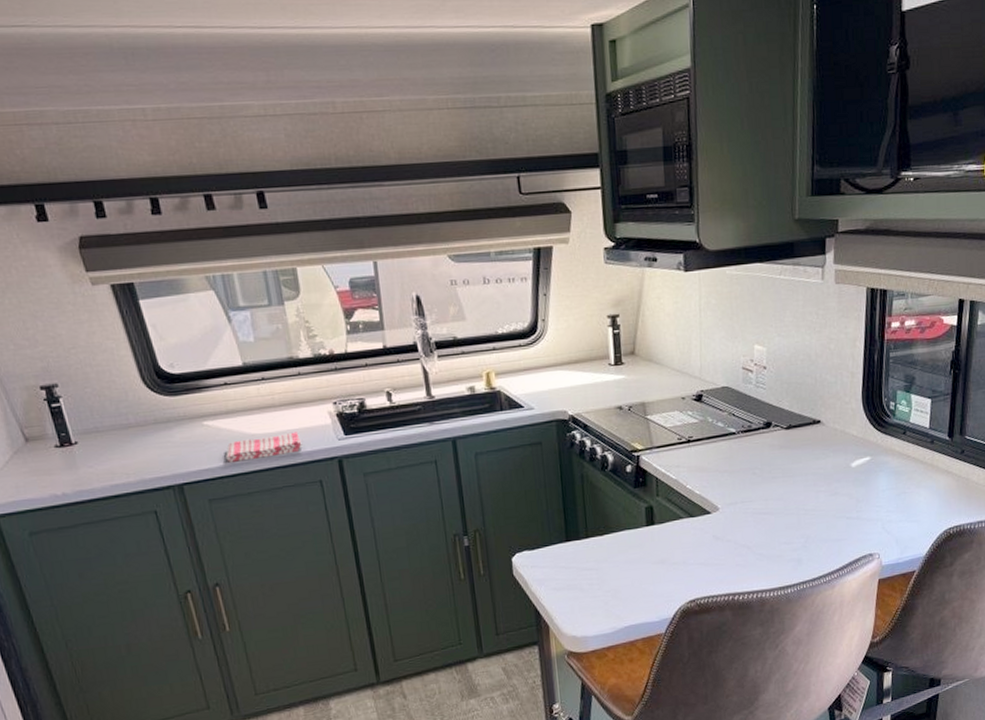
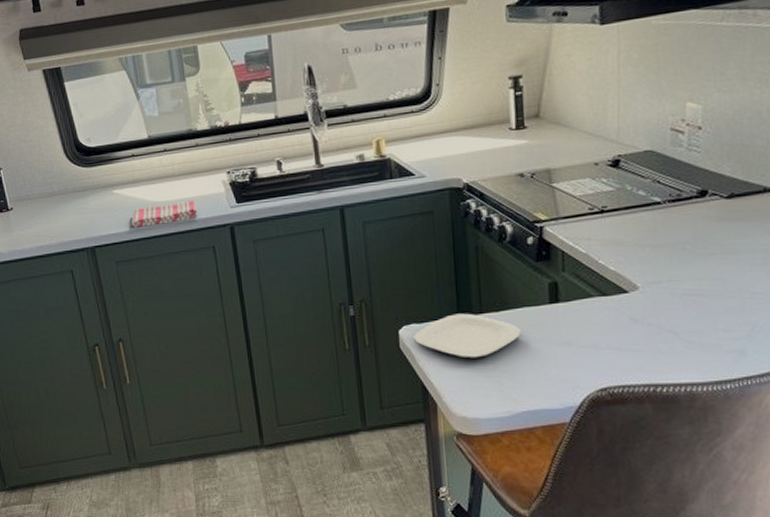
plate: none [525,538,623,581] -> present [412,313,522,359]

